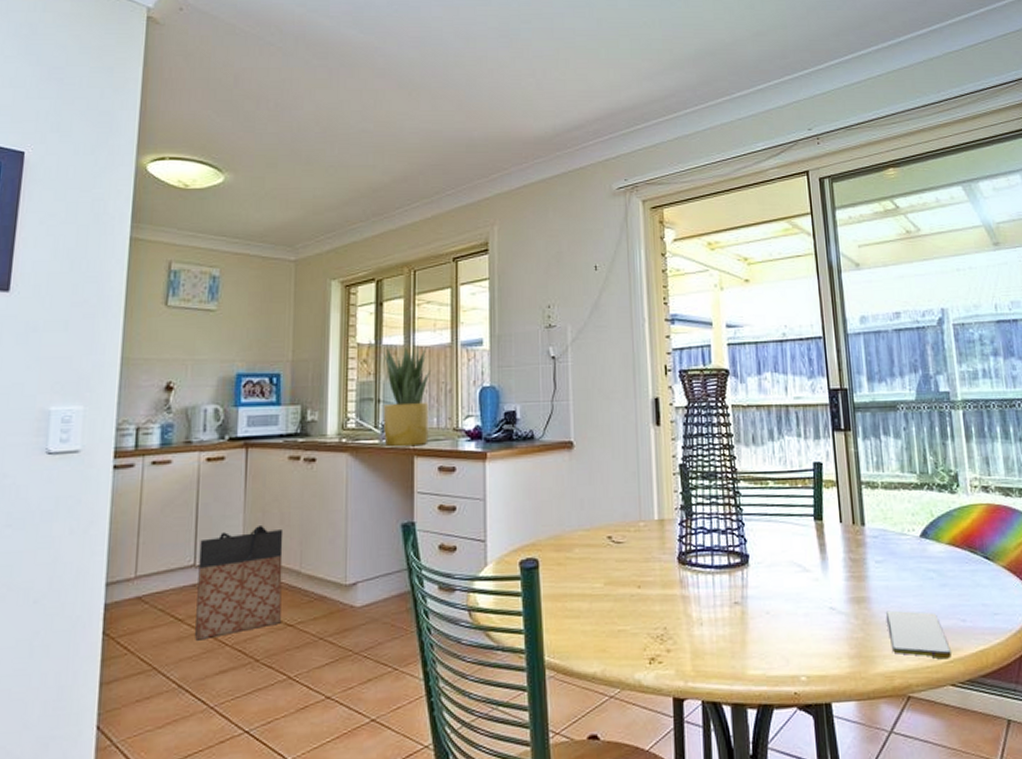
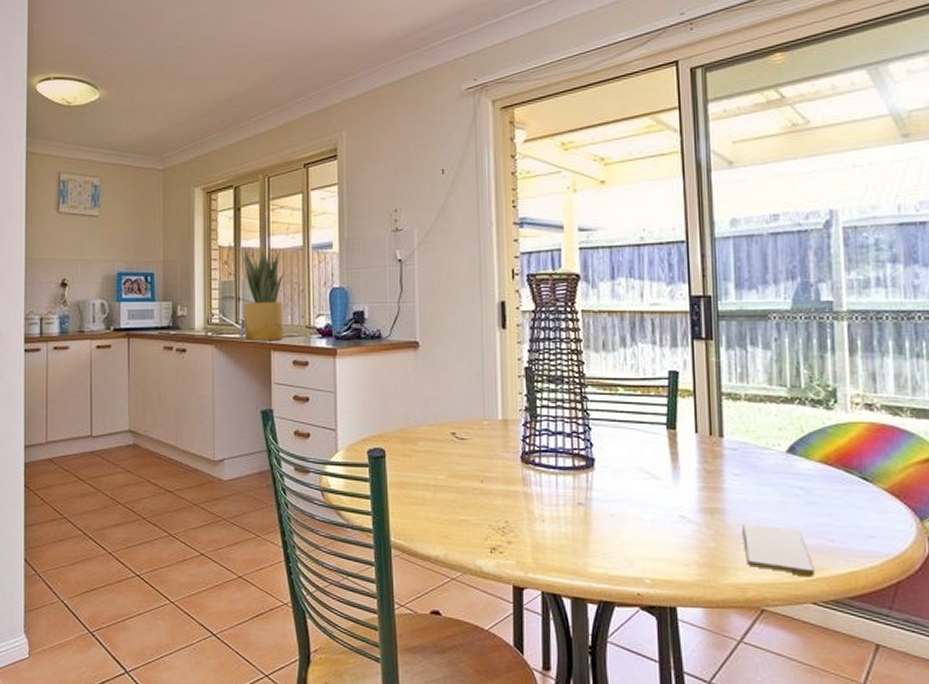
bag: present [195,526,284,641] -> none [94,406,161,498]

